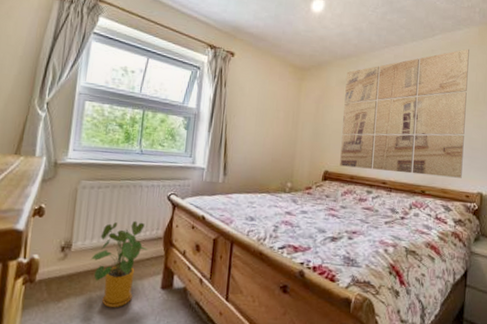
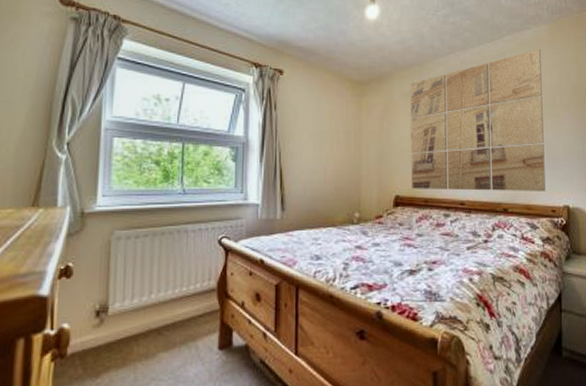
house plant: present [90,220,149,308] -> none [132,272,200,378]

